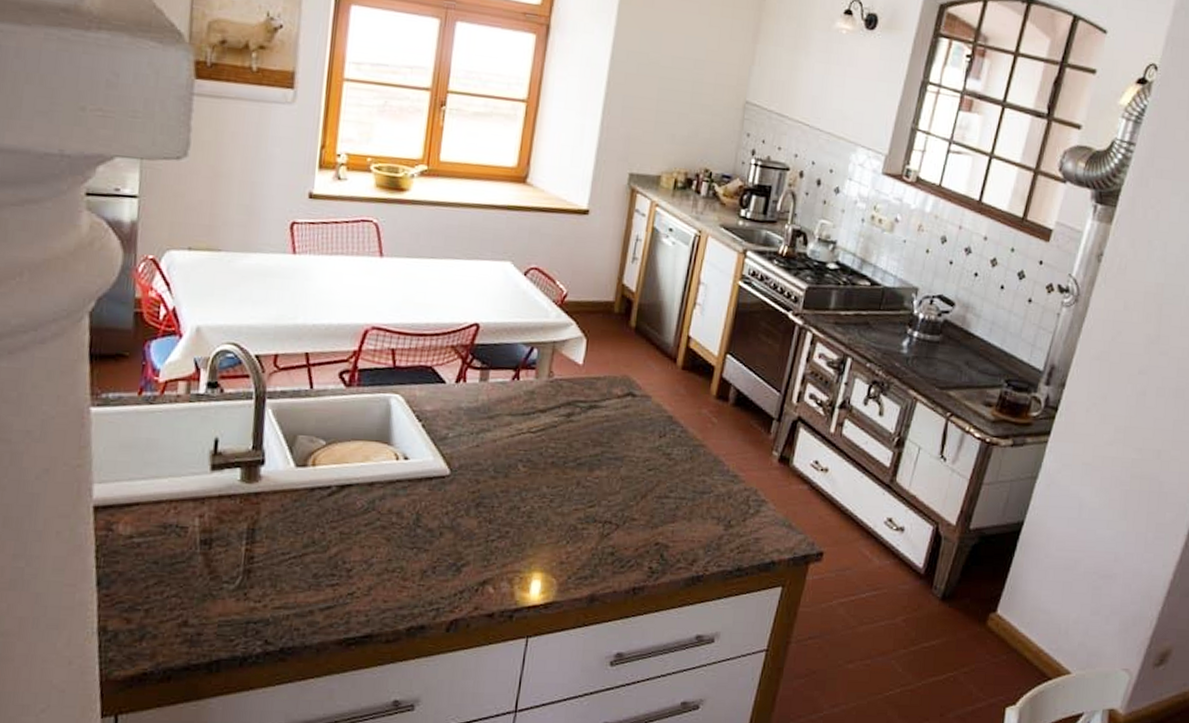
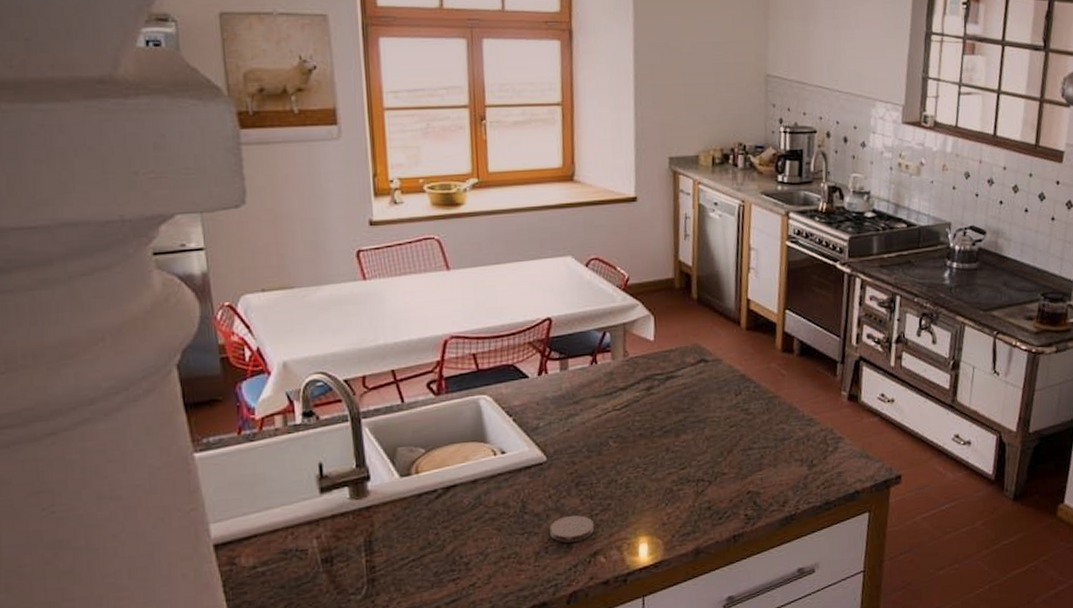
coaster: none [440,536,488,566] -> present [550,515,594,543]

